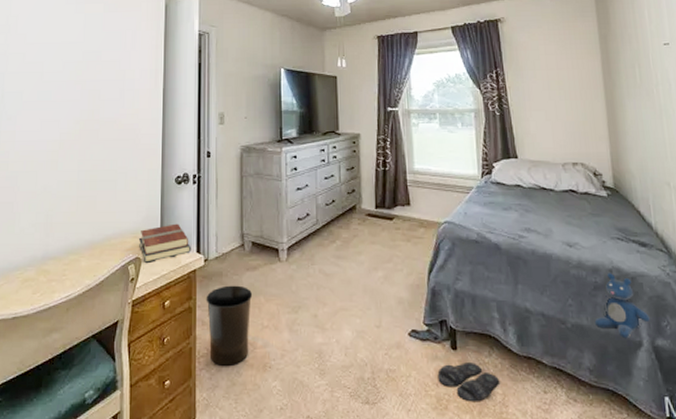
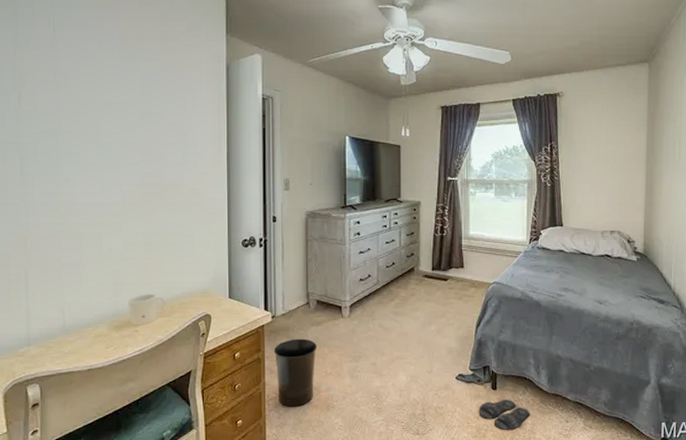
mug: none [58,234,97,269] -> present [128,293,167,325]
books: present [138,223,191,263] -> none [207,284,258,319]
stuffed animal: present [594,273,651,339] -> none [613,325,660,379]

